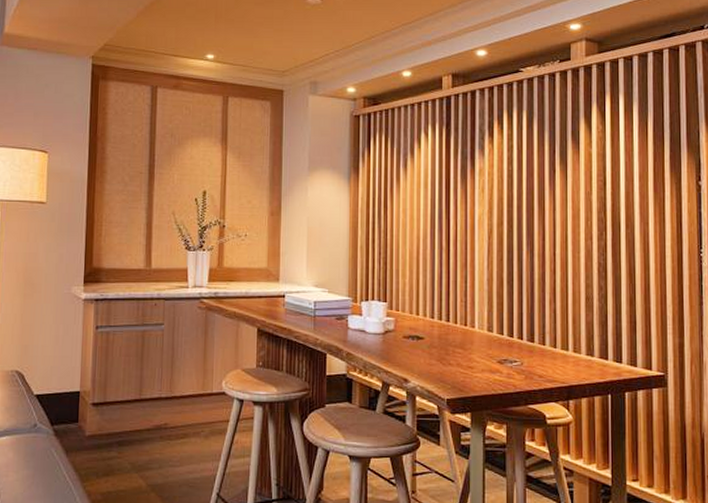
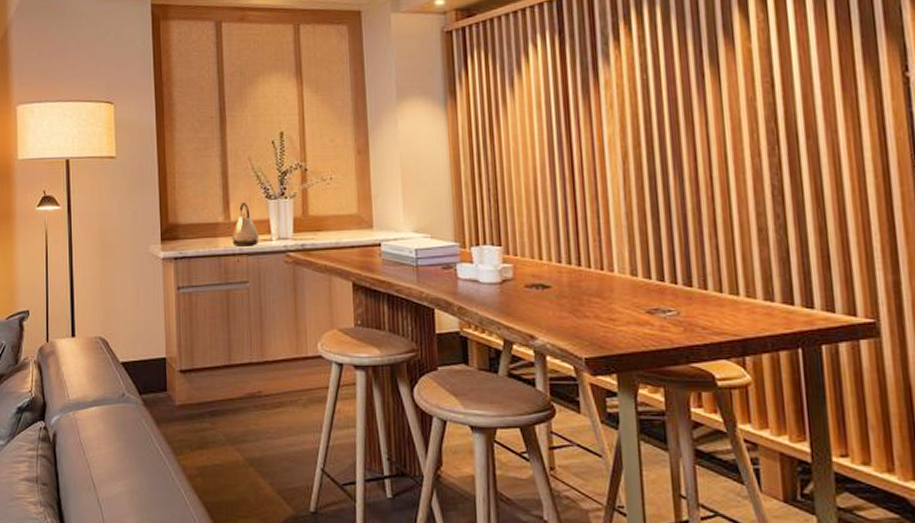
kettle: none [150,252,177,293] -> present [231,203,260,248]

